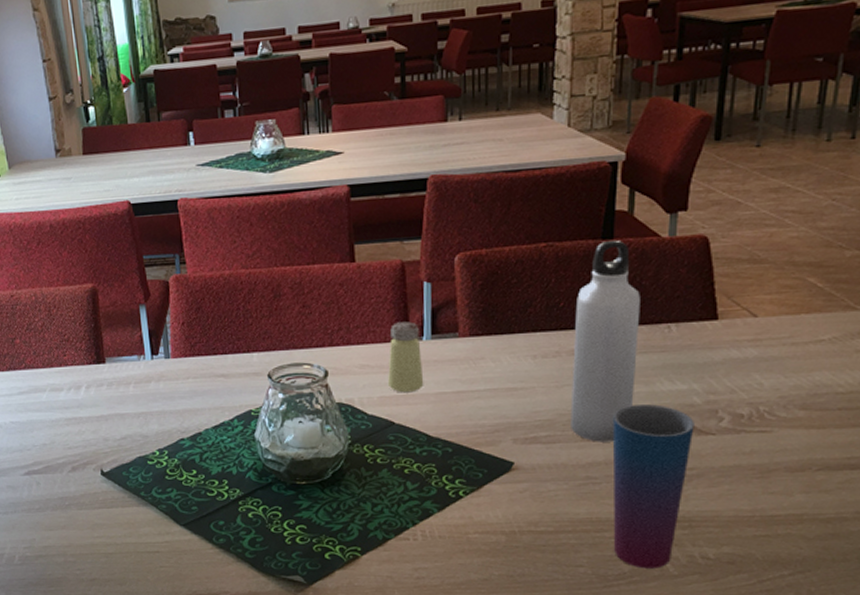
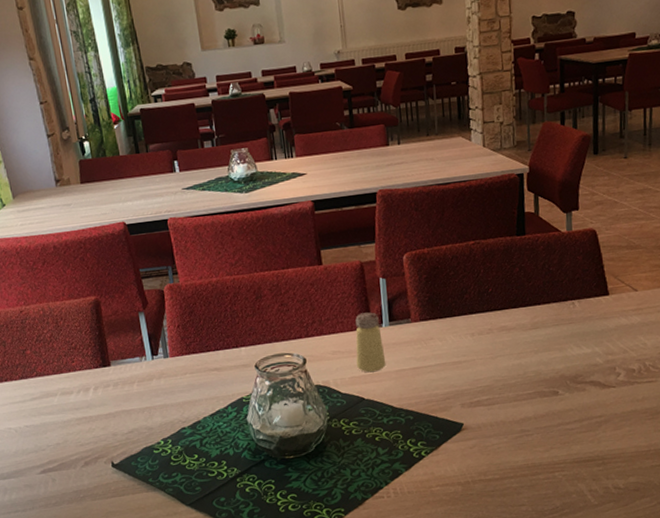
water bottle: present [570,239,640,442] -> none [501,235,552,401]
cup: present [613,404,694,569] -> none [537,366,600,502]

